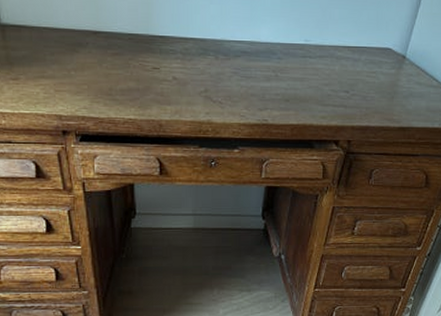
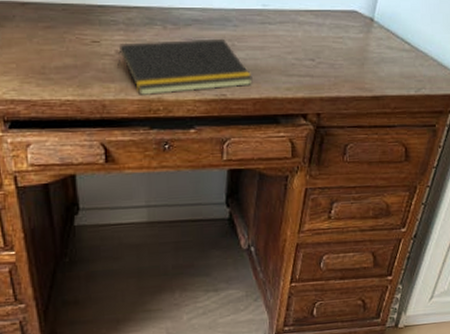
notepad: none [174,69,292,119] -> present [117,38,253,96]

